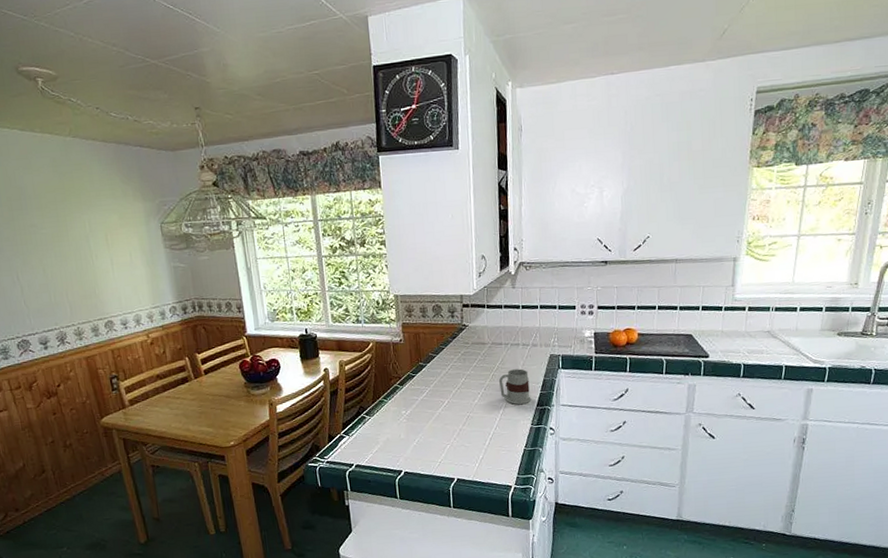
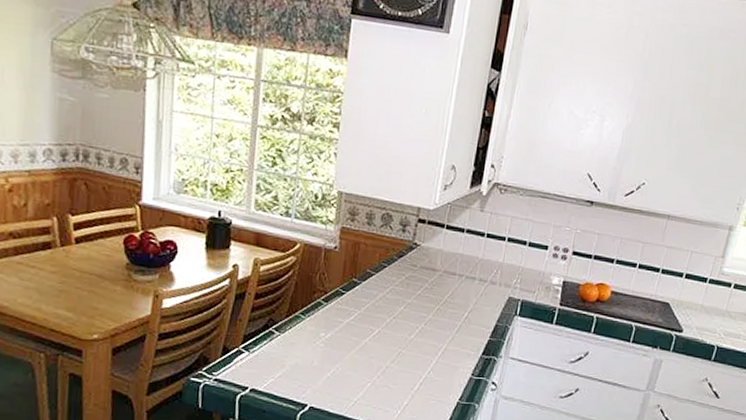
mug: present [499,368,532,404] -> none [442,306,480,349]

